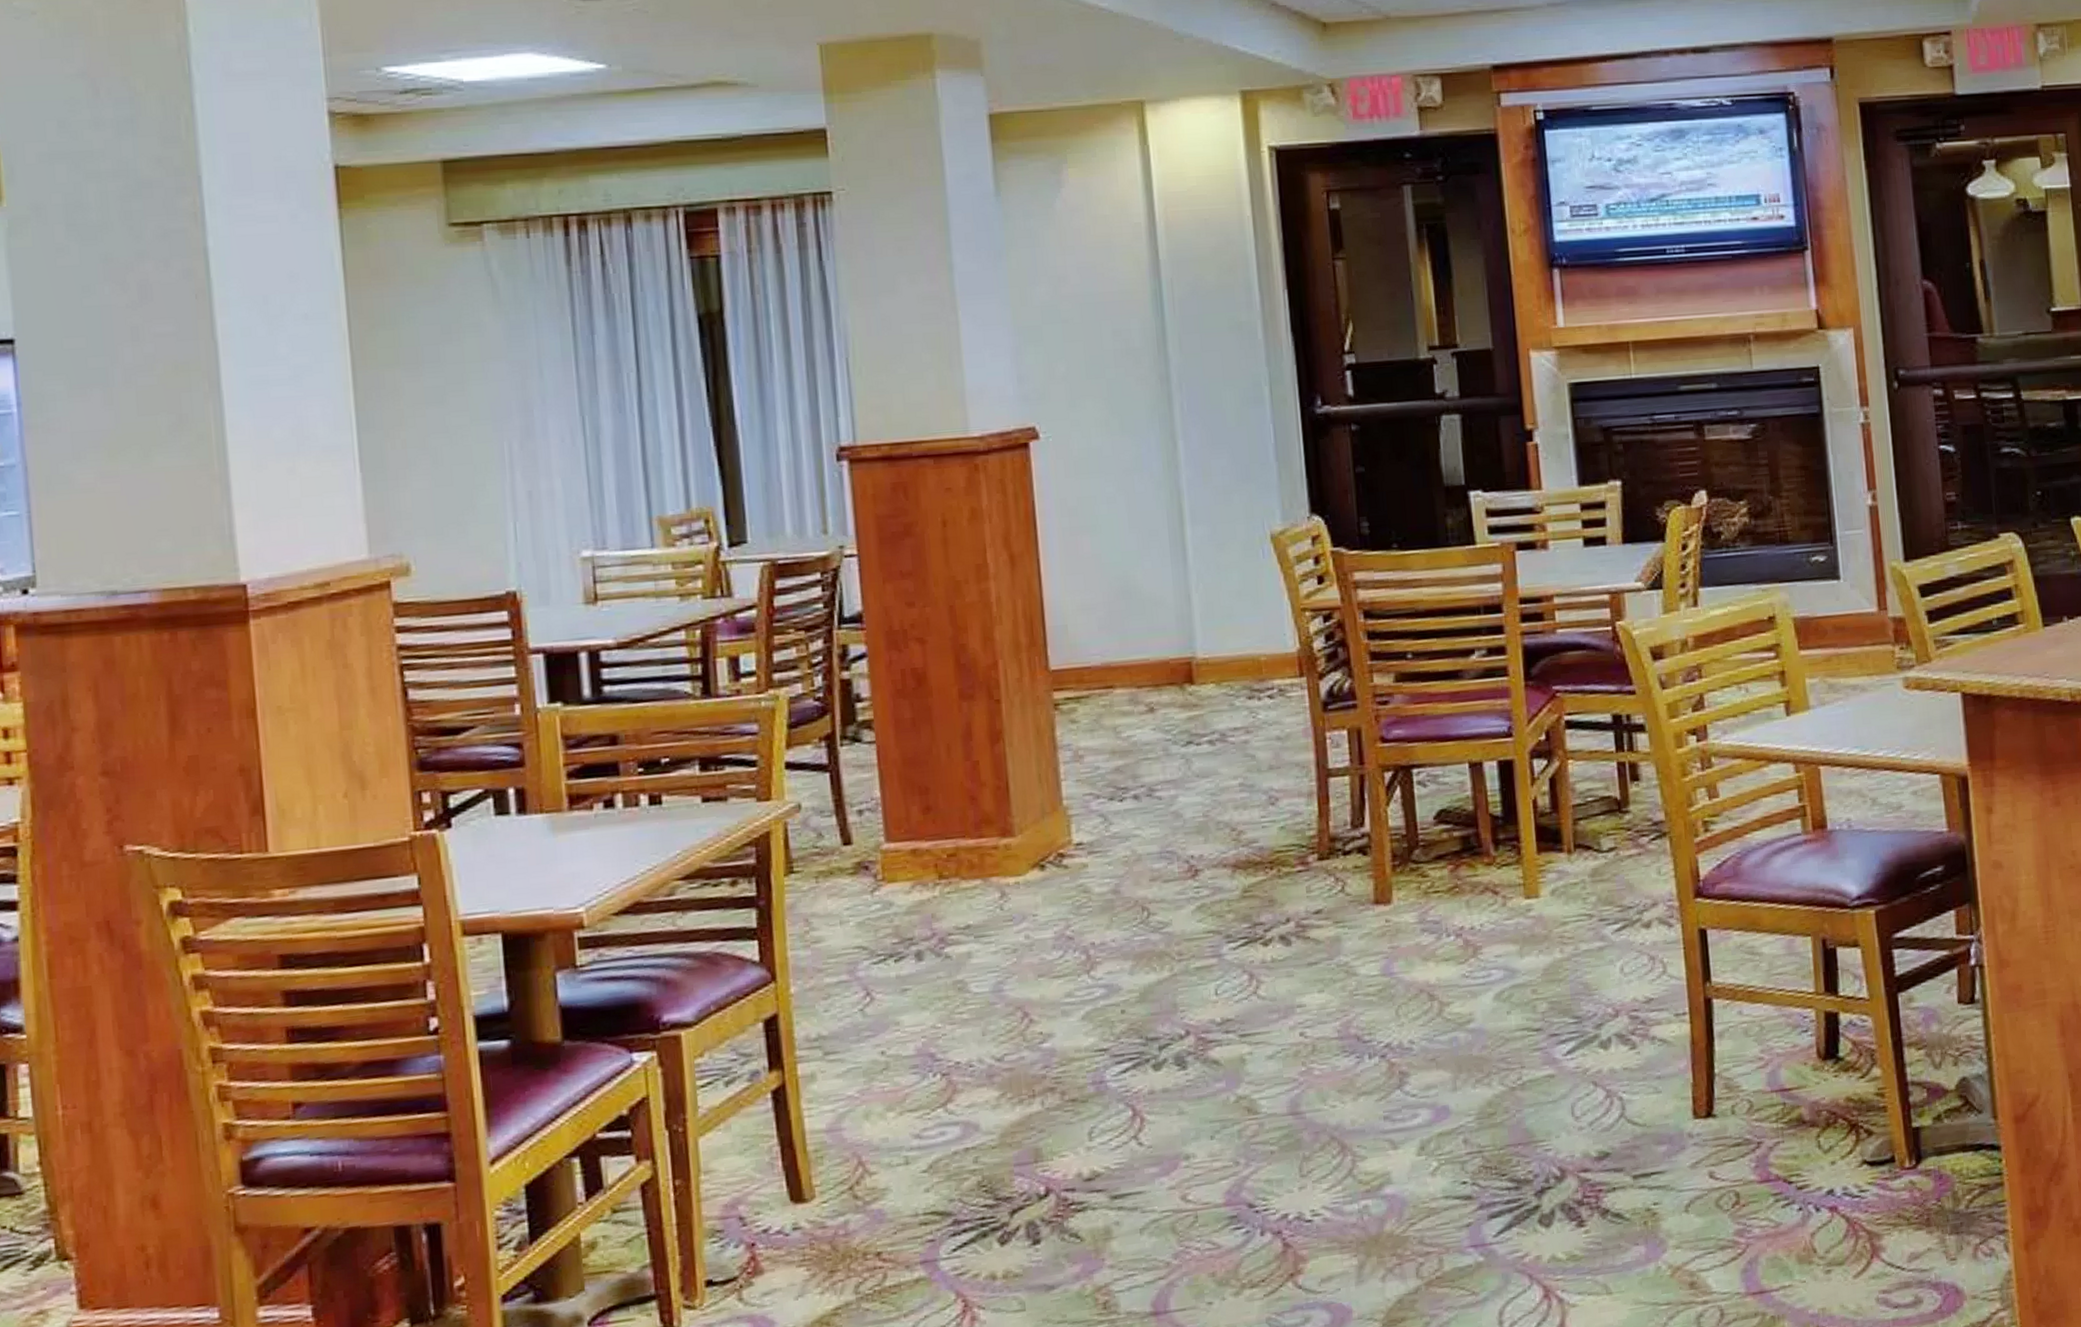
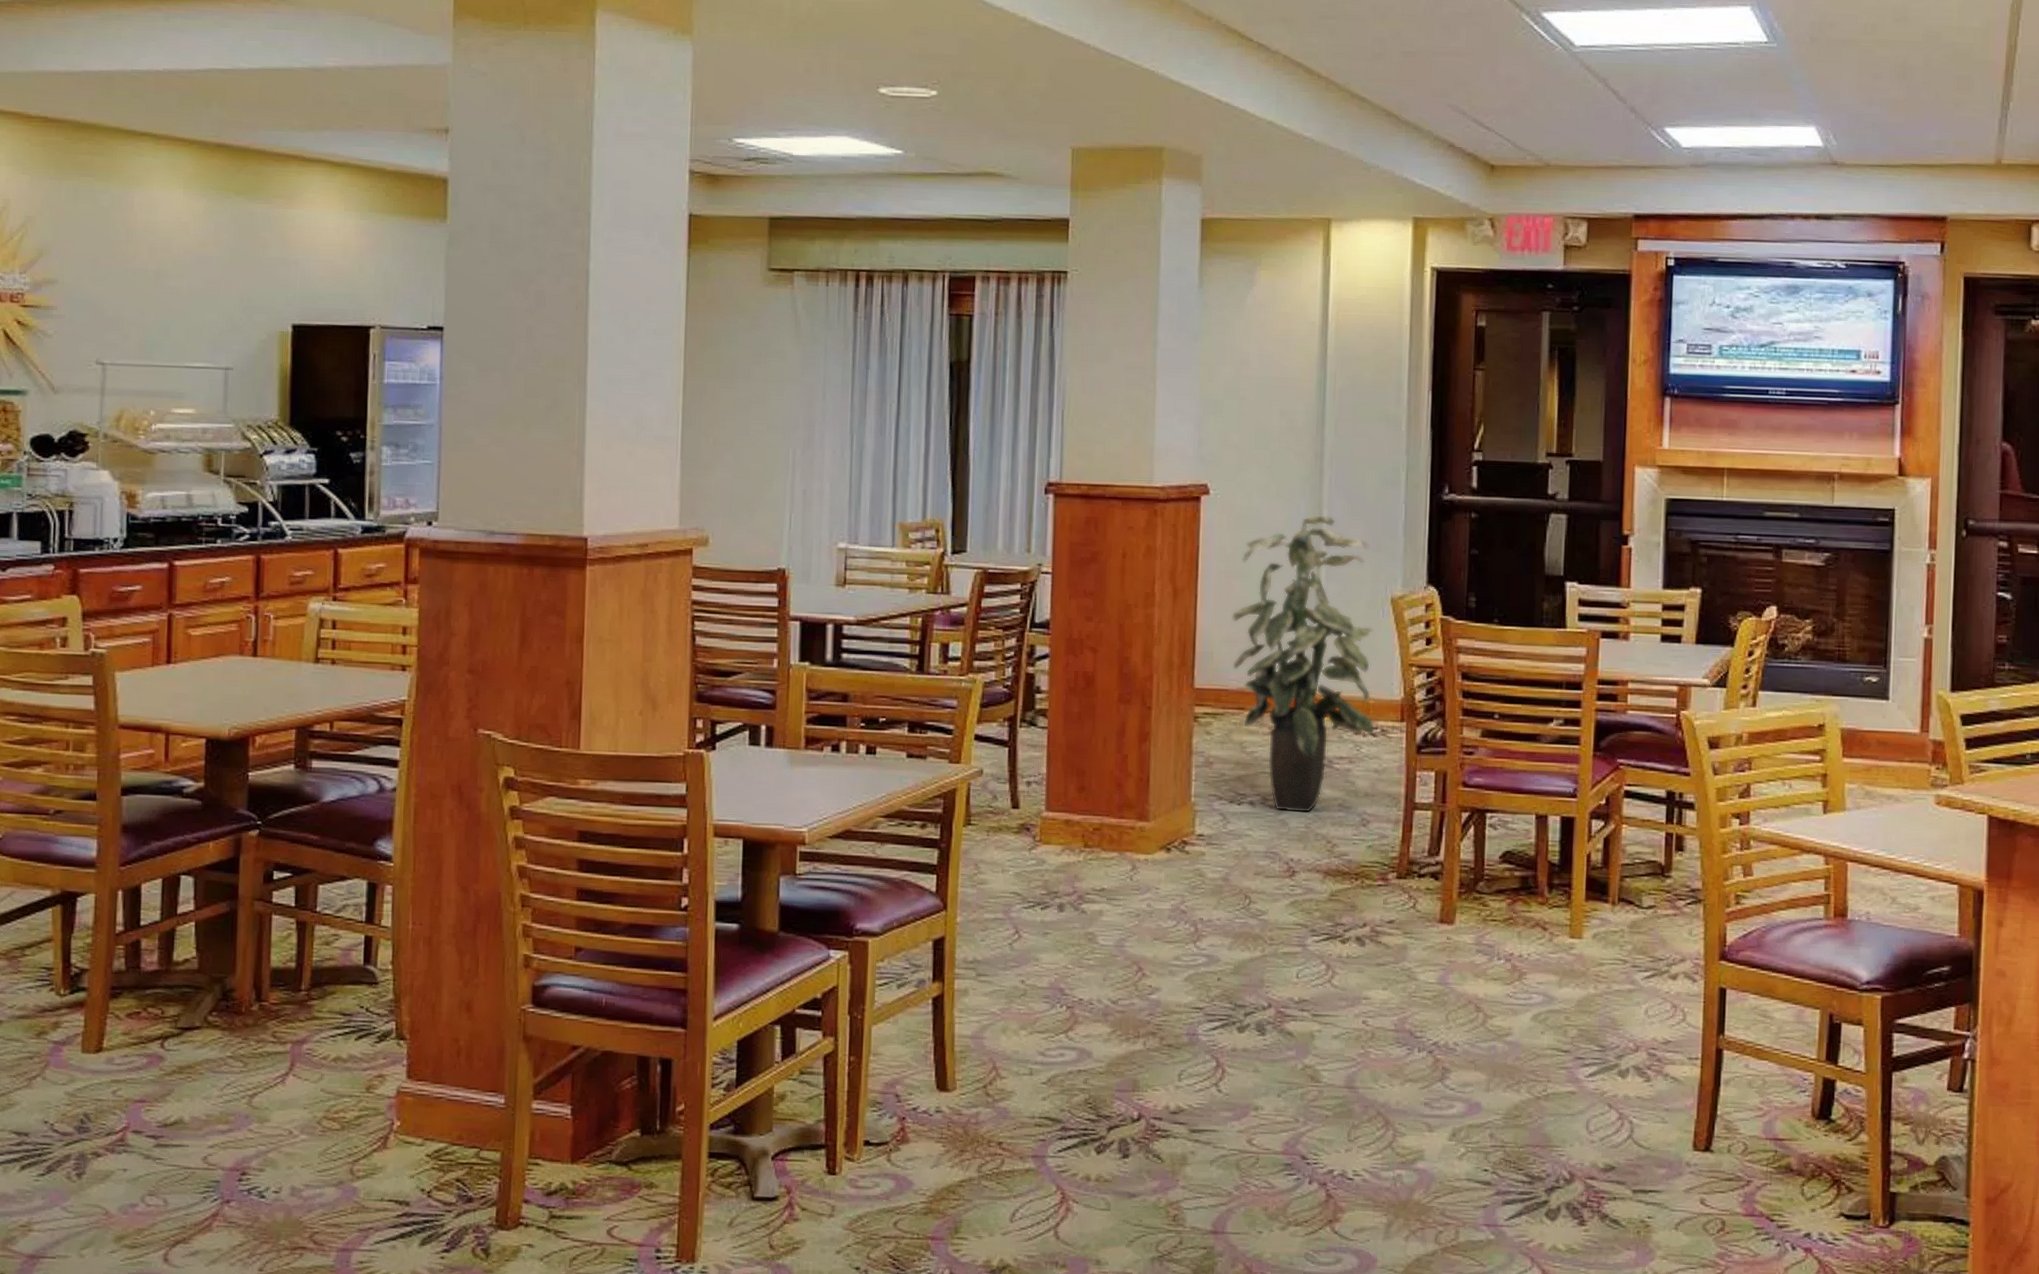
indoor plant: none [1083,447,1272,802] -> present [1231,514,1376,813]

